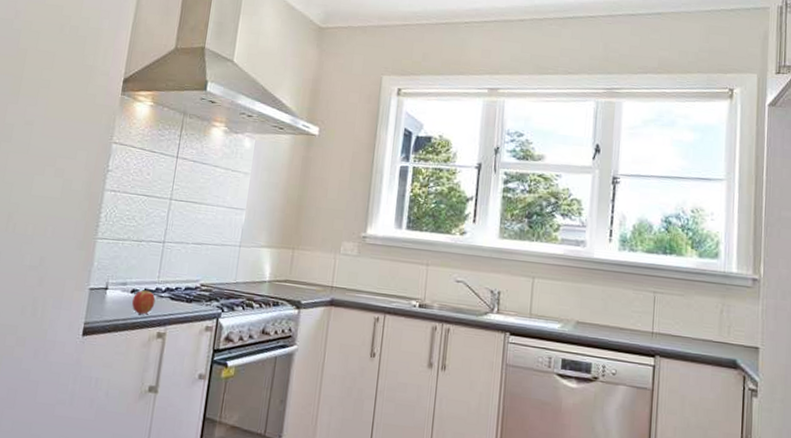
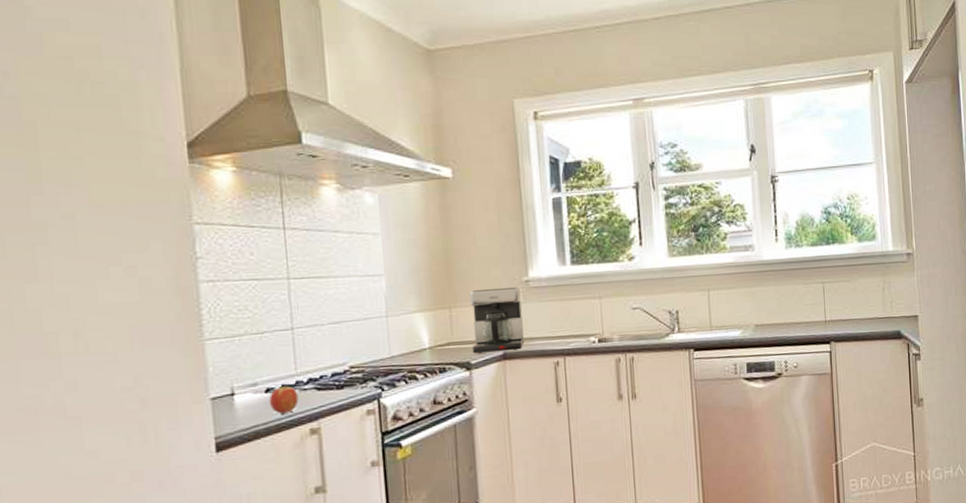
coffee maker: none [304,237,357,300] -> present [469,286,525,354]

